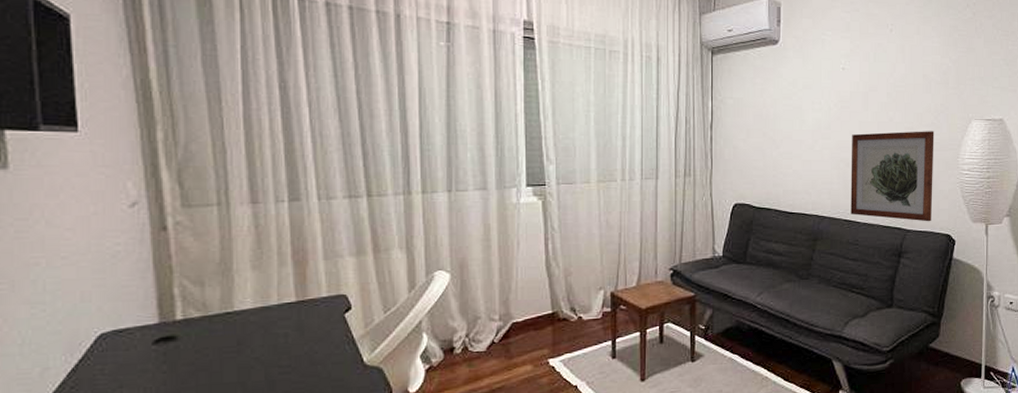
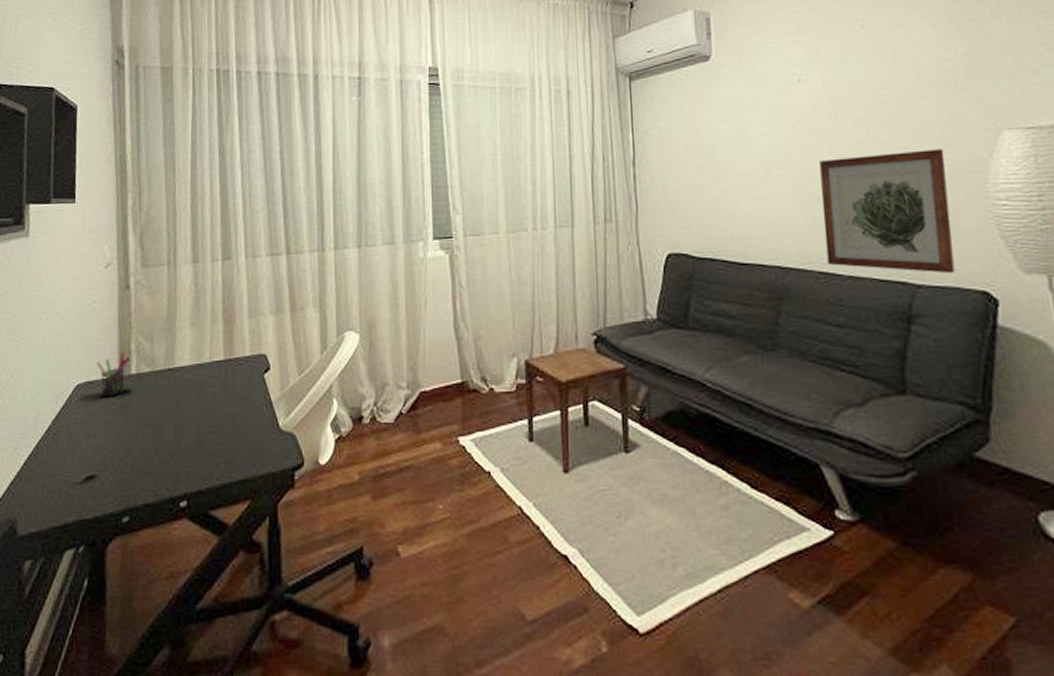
pen holder: none [125,297,173,346] -> present [96,352,130,398]

